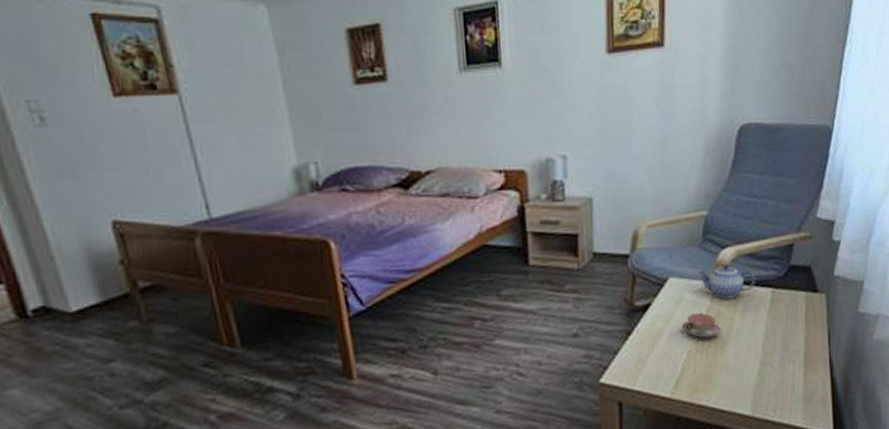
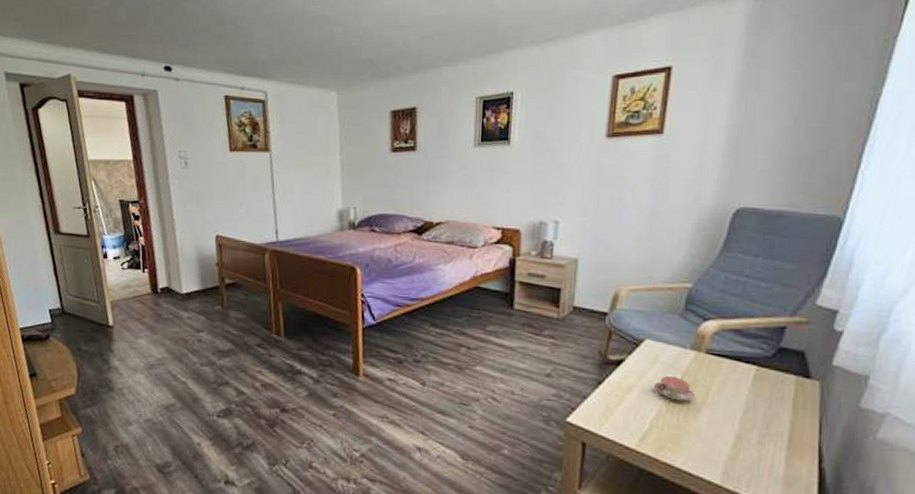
teapot: present [698,263,756,299] -> none [676,335,739,369]

